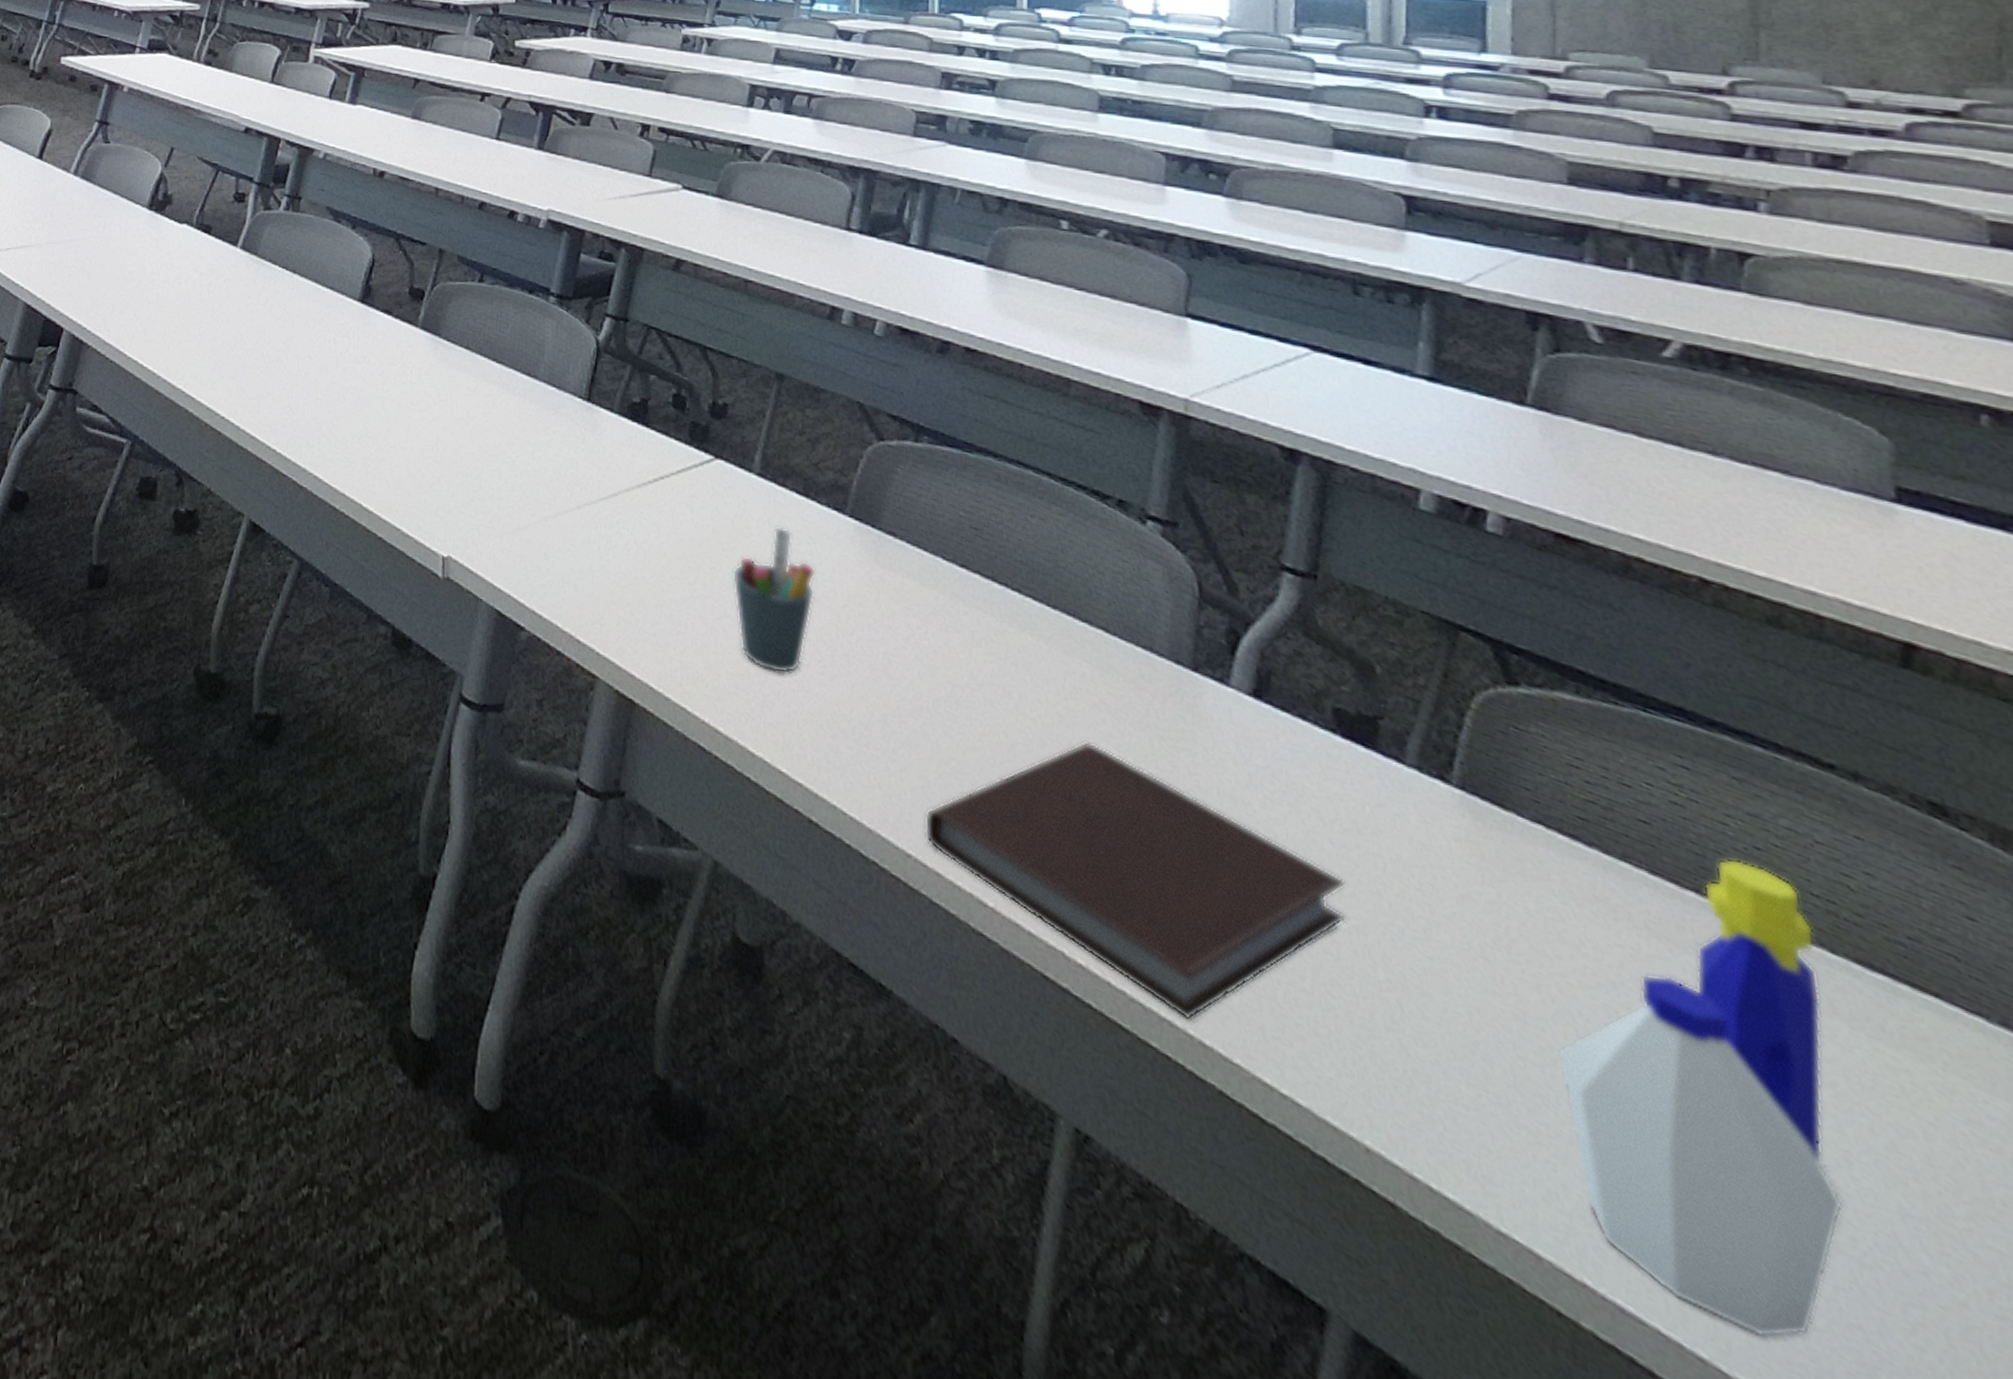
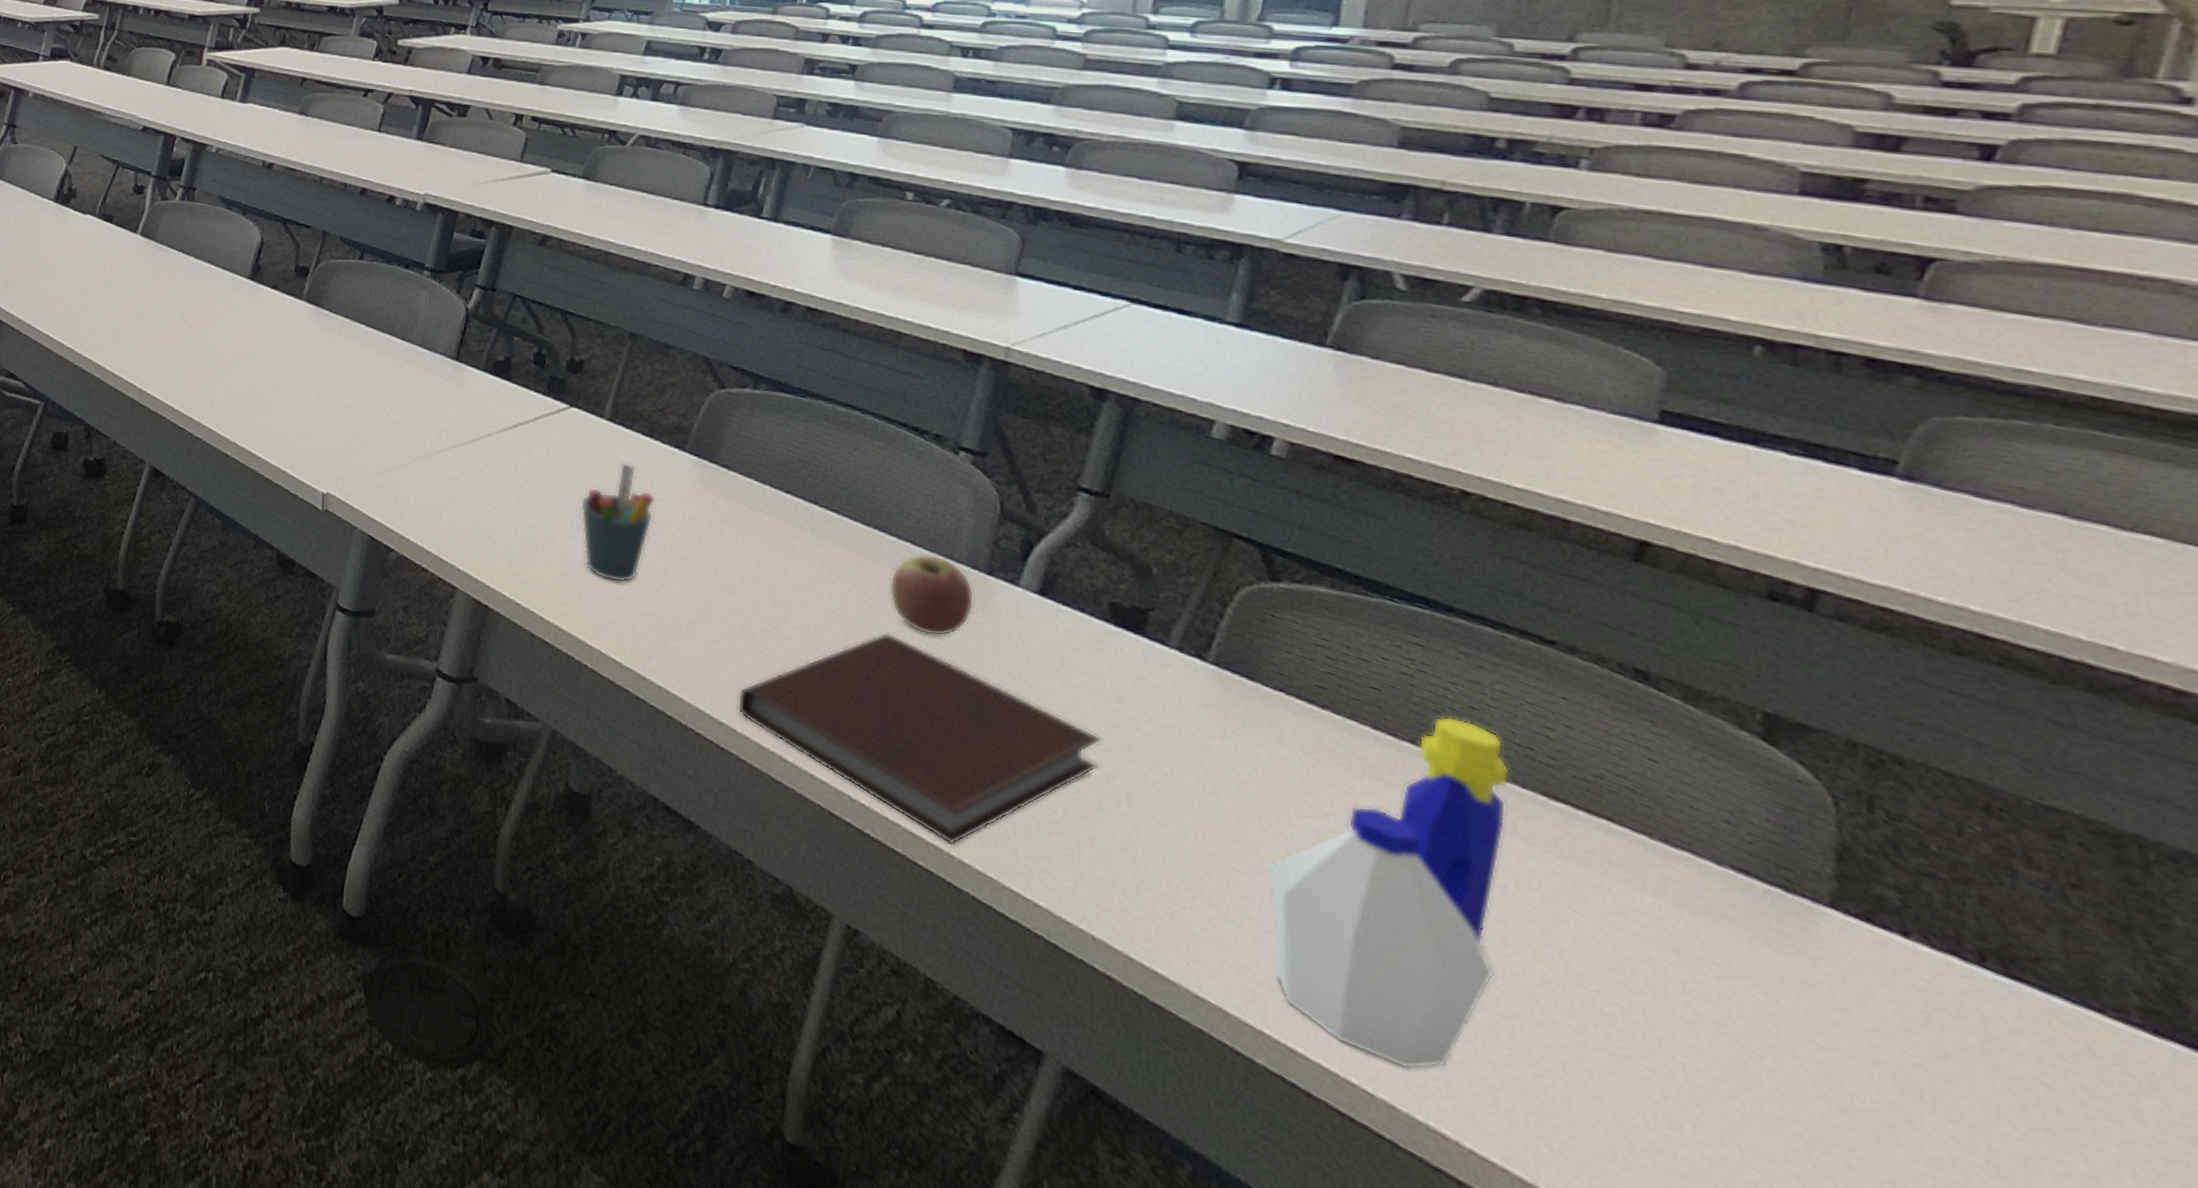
apple: none [1085,644,1182,748] -> present [889,554,975,637]

